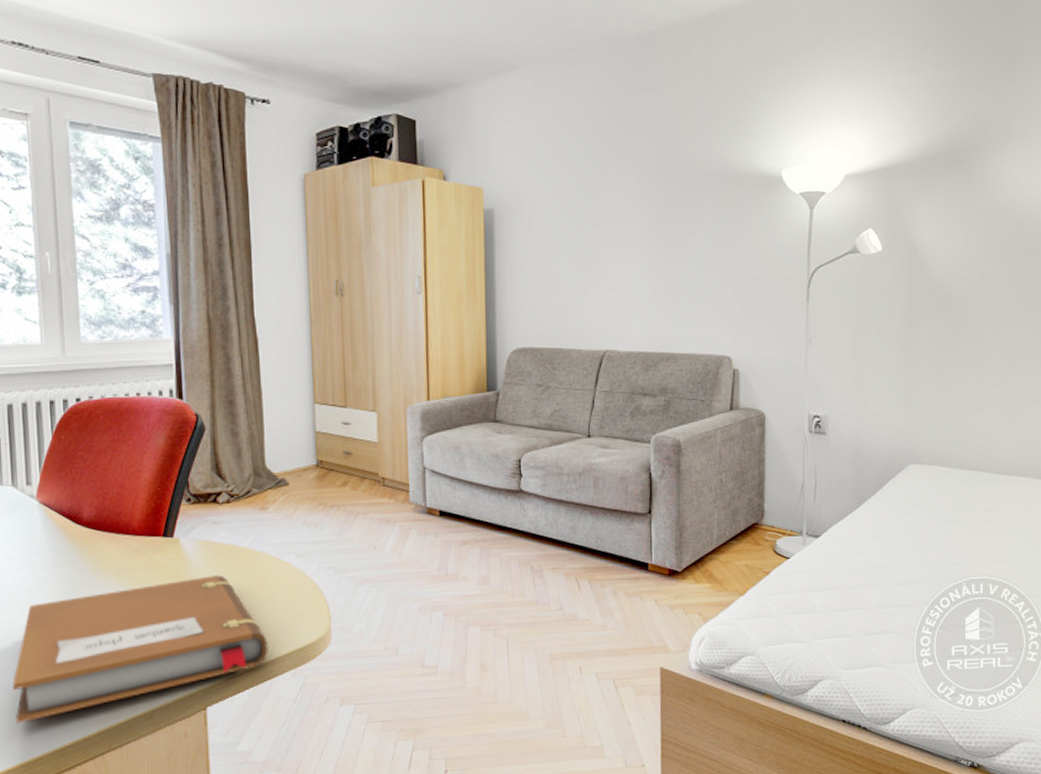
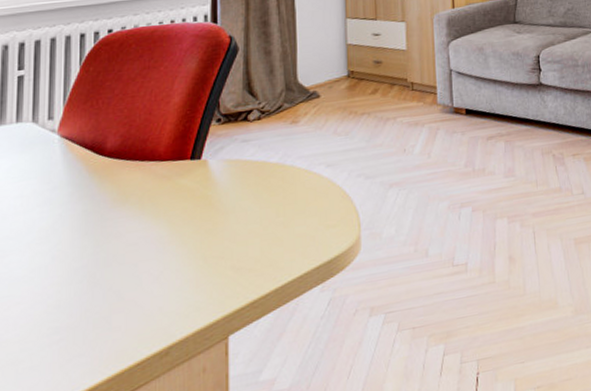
notebook: present [13,575,268,724] -> none [12,193,296,382]

